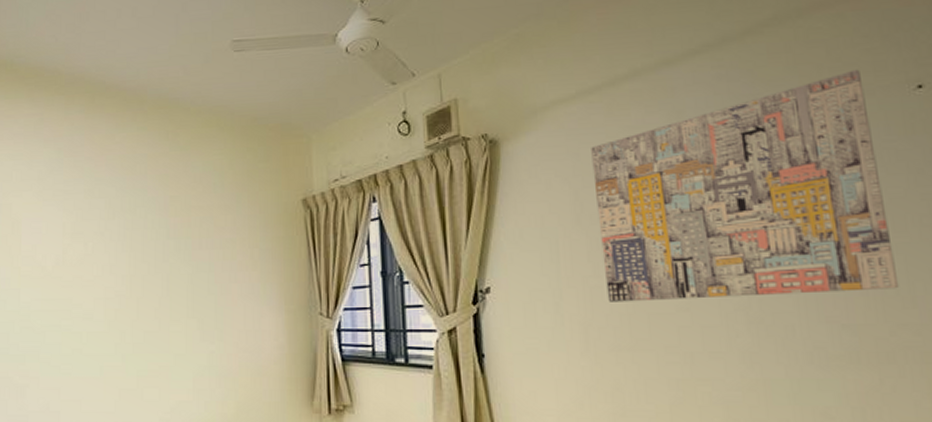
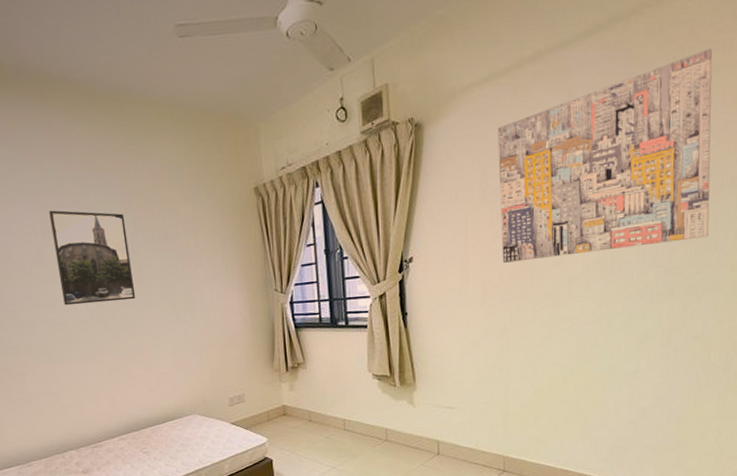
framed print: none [80,211,160,313] -> present [49,210,136,306]

